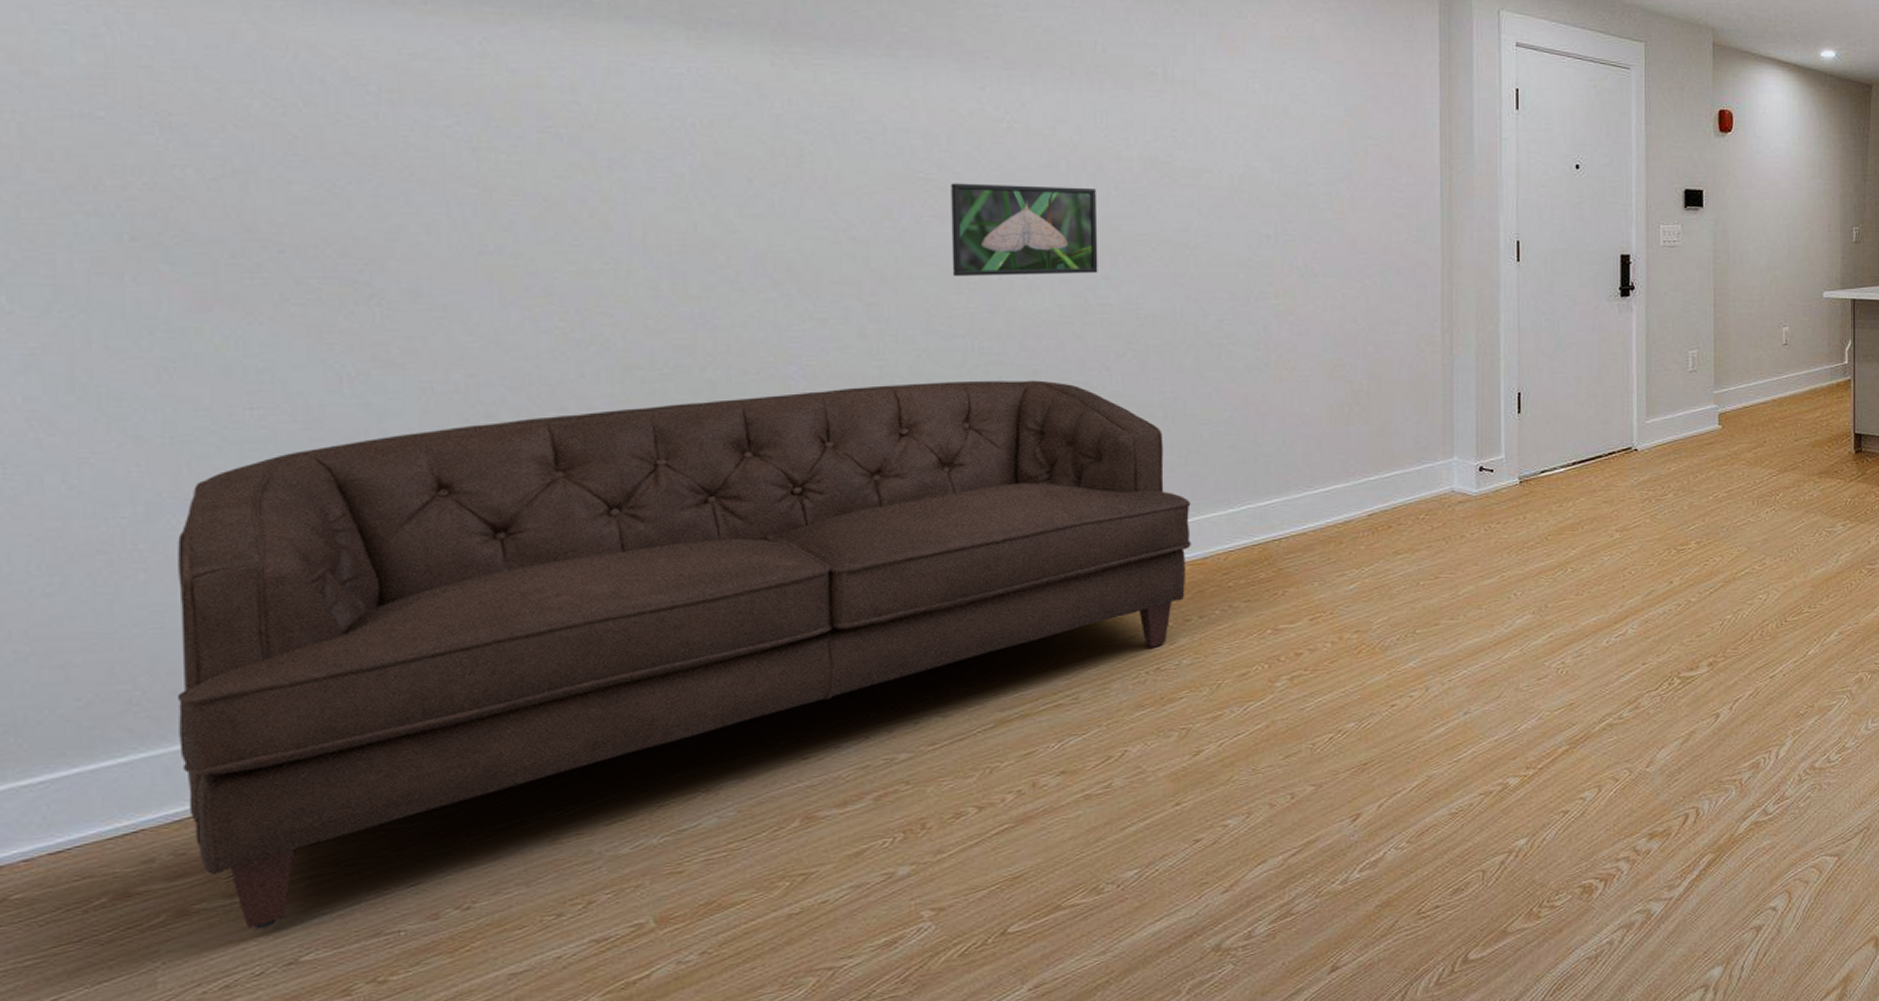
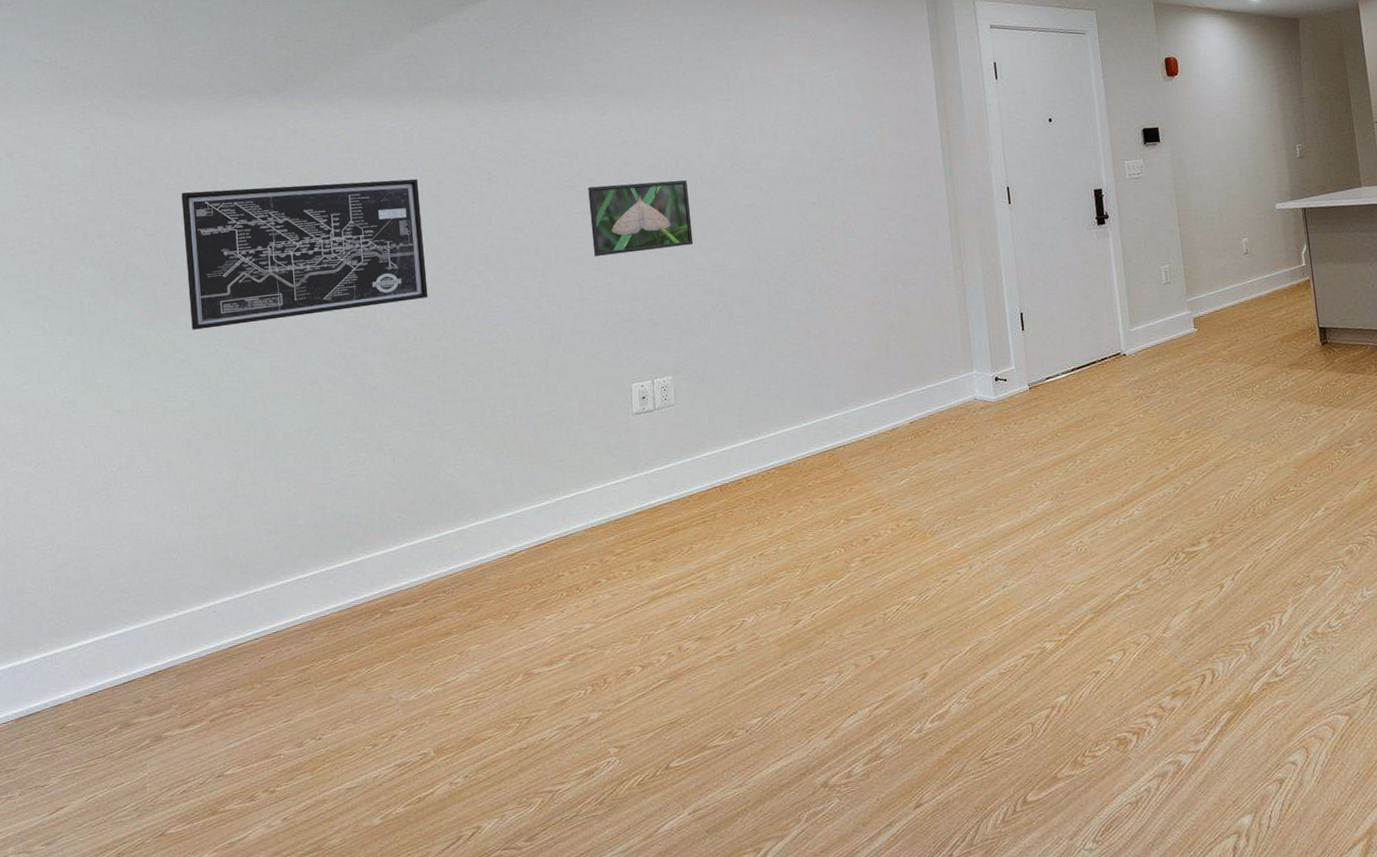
sofa: present [176,380,1191,930] -> none [144,330,778,751]
wall art: none [273,121,691,326] -> present [181,178,428,330]

